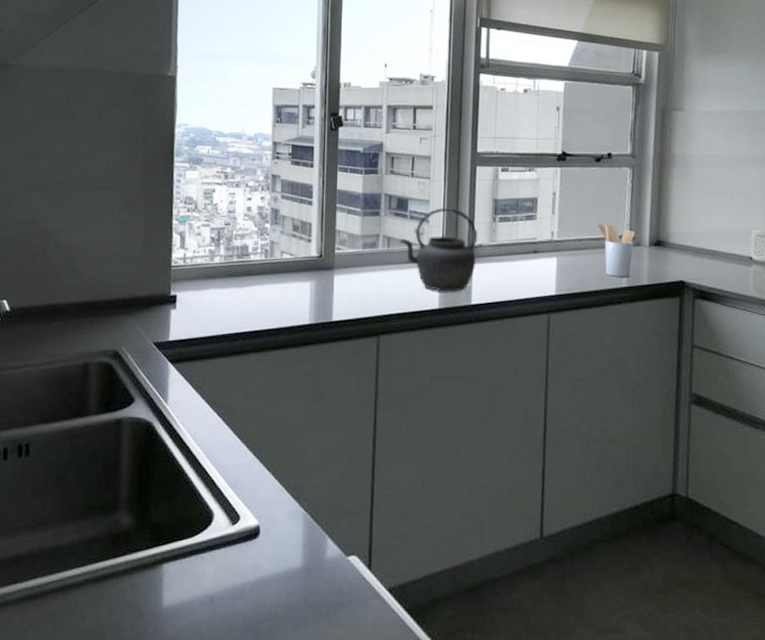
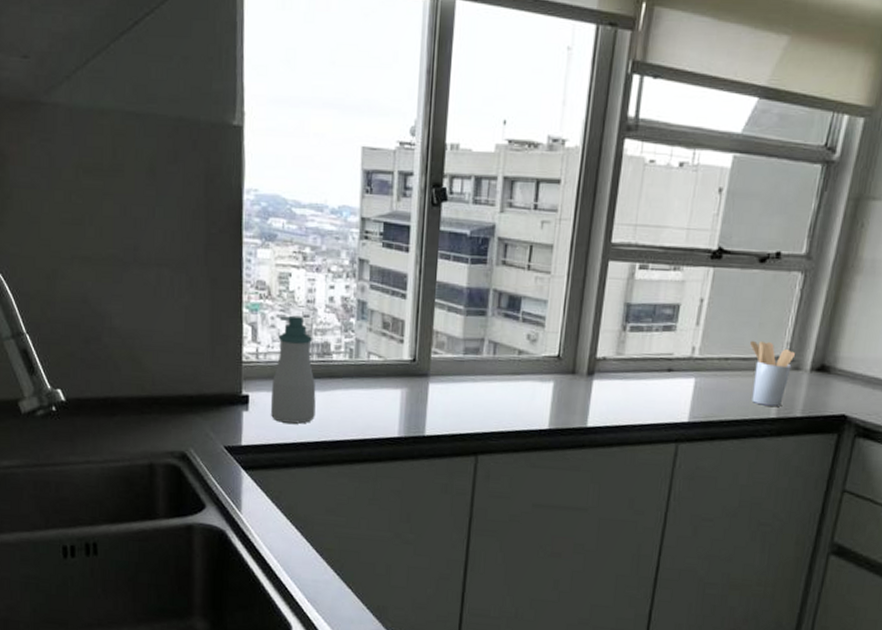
soap bottle: none [195,224,236,318] -> present [270,315,316,424]
kettle: present [399,207,478,292] -> none [508,309,603,412]

